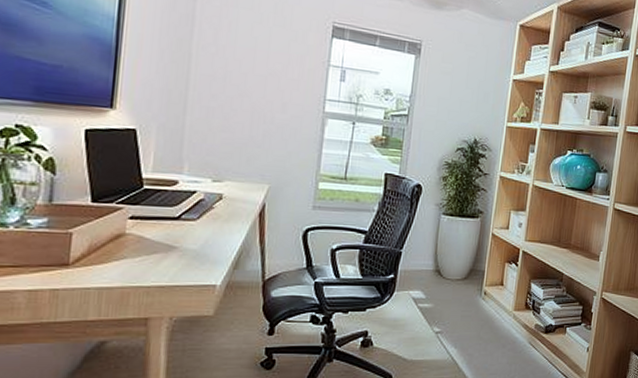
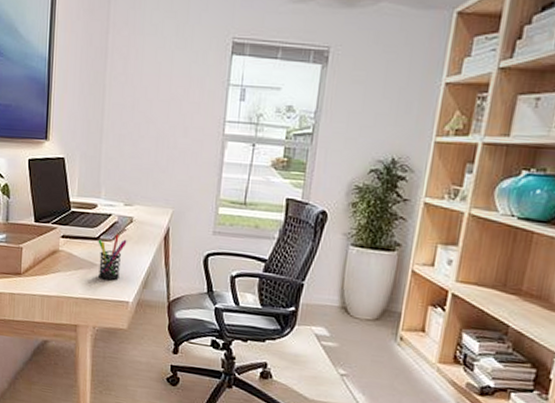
pen holder: none [178,212,215,264] -> present [98,234,127,281]

